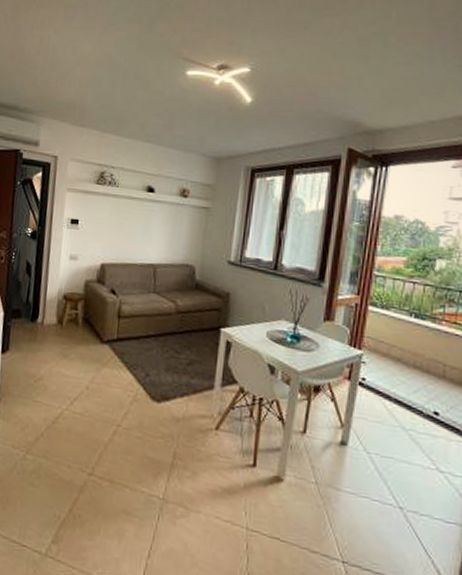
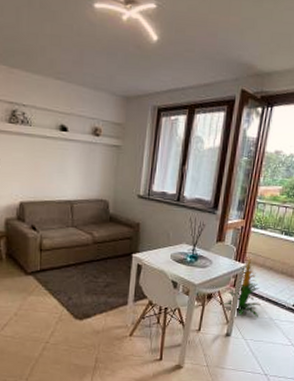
indoor plant: none [334,342,387,424] -> present [223,257,261,317]

